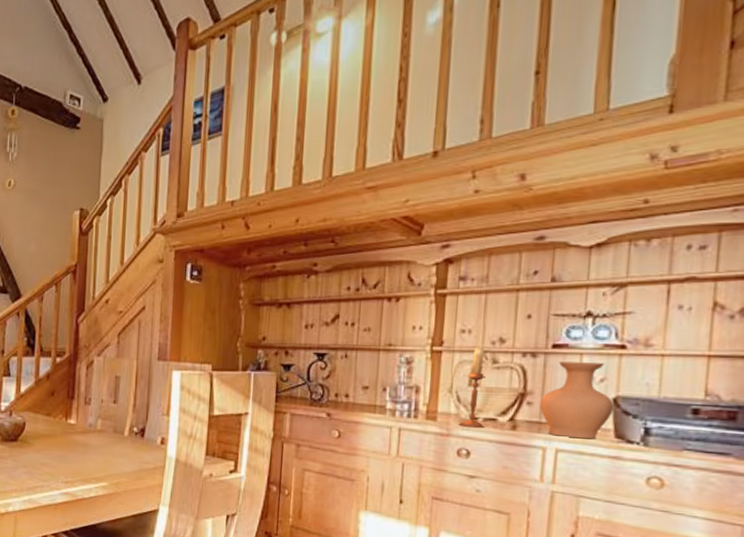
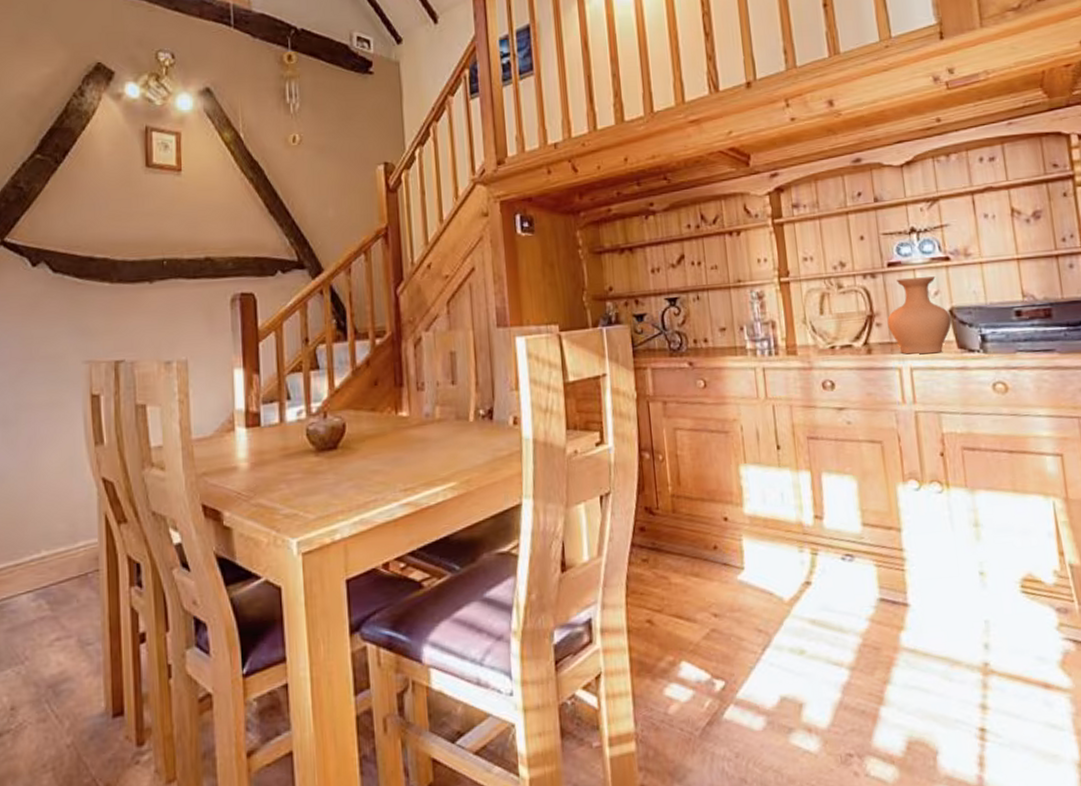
candlestick: present [458,346,485,429] -> none [817,272,842,358]

